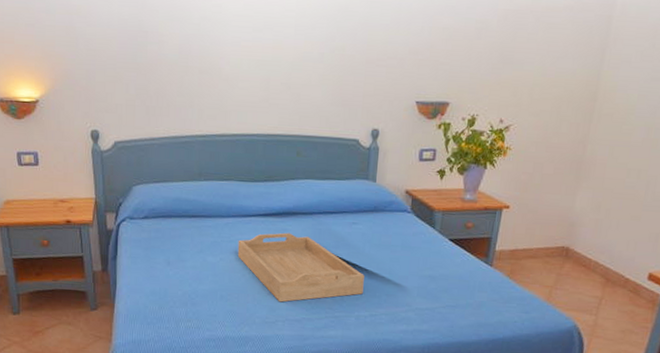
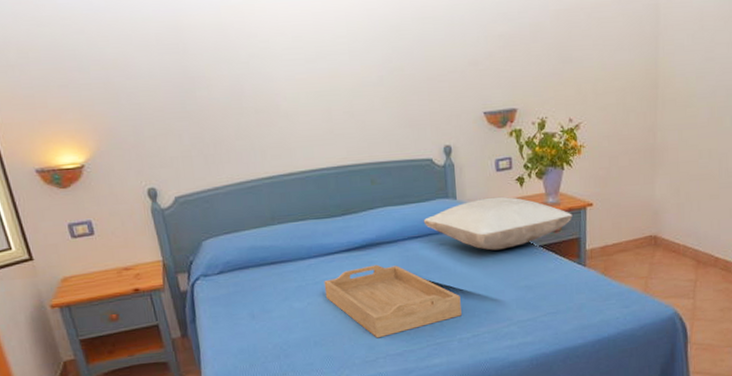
pillow: none [340,185,487,238] -> present [423,196,572,251]

